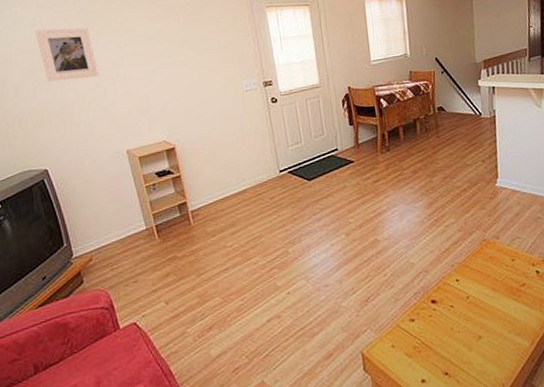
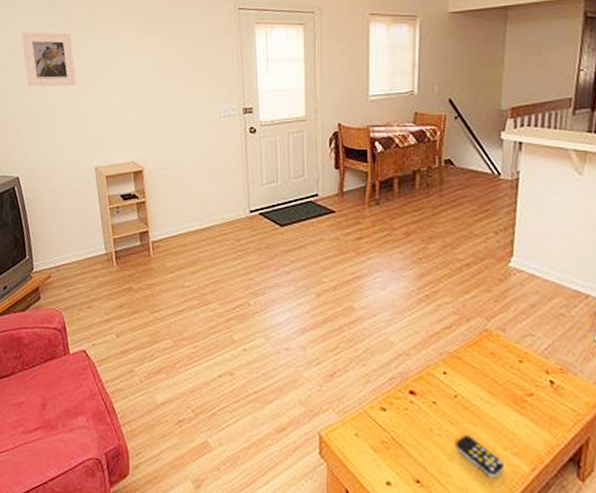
remote control: none [472,327,511,357] -> present [456,435,504,478]

